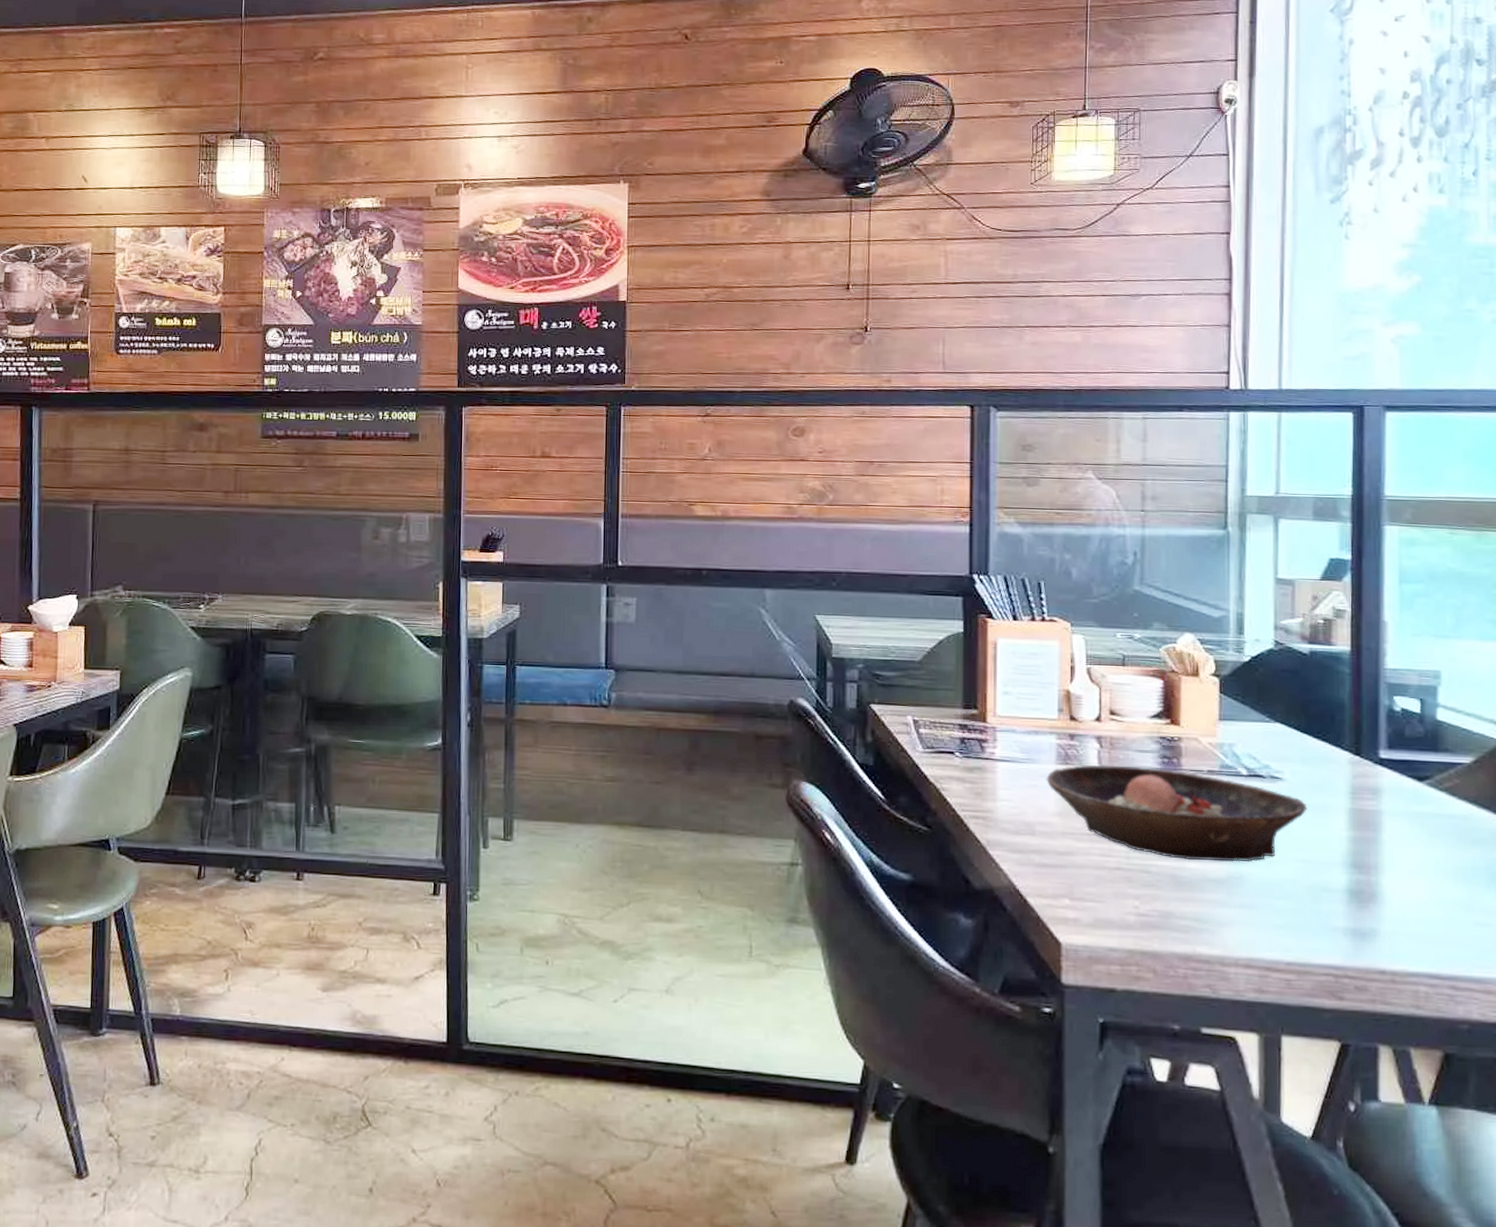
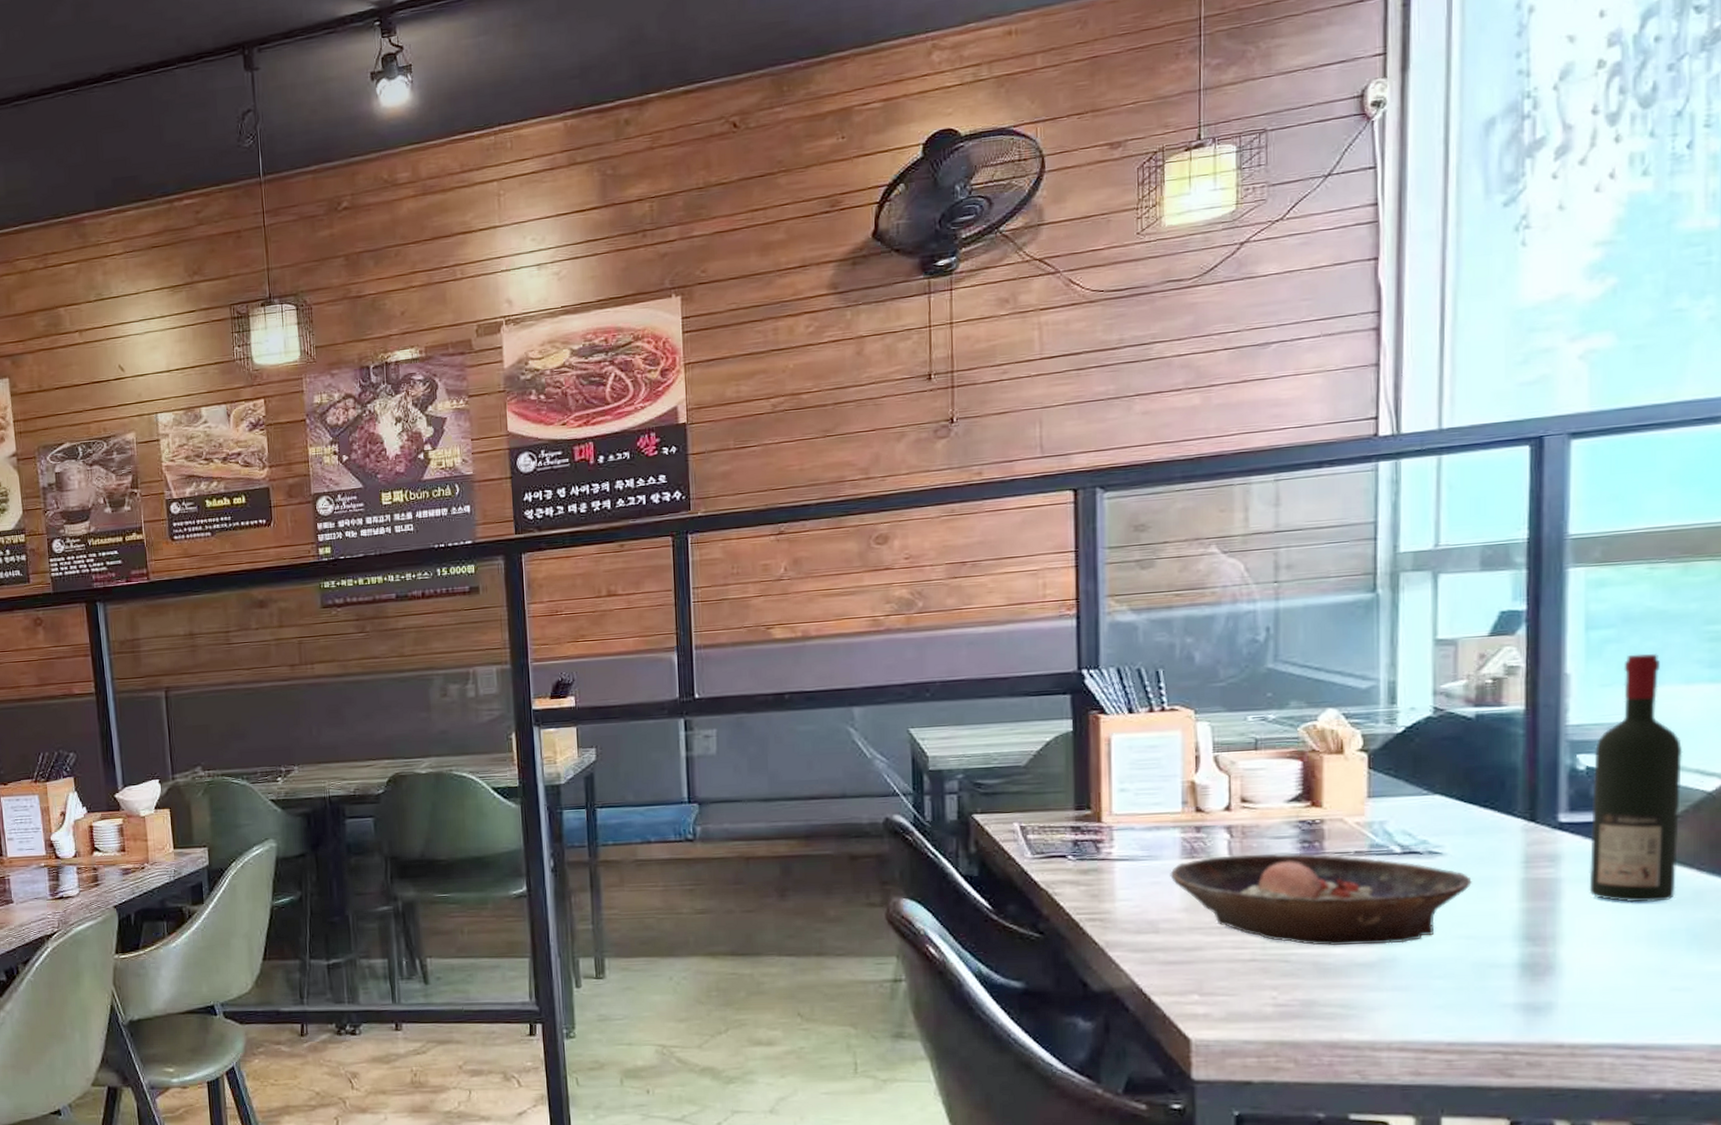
wine bottle: none [1405,609,1480,840] -> present [1589,653,1683,903]

